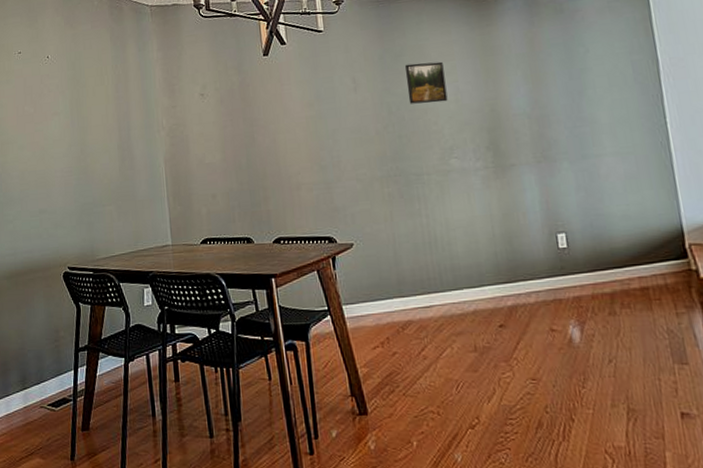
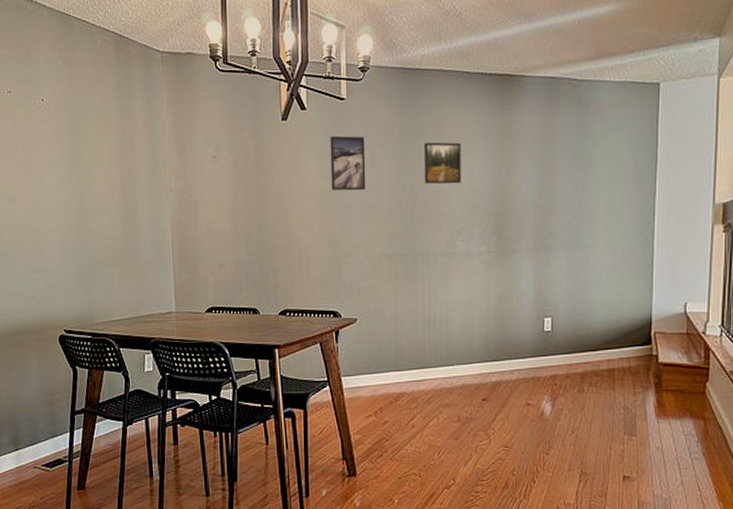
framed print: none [310,64,351,117] -> present [330,135,366,191]

